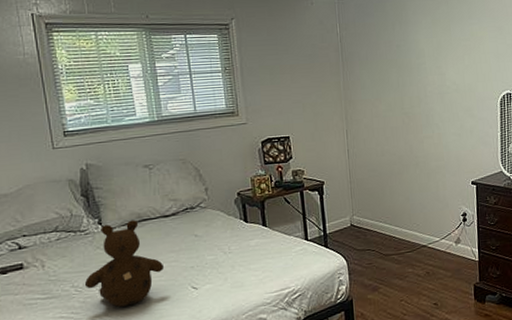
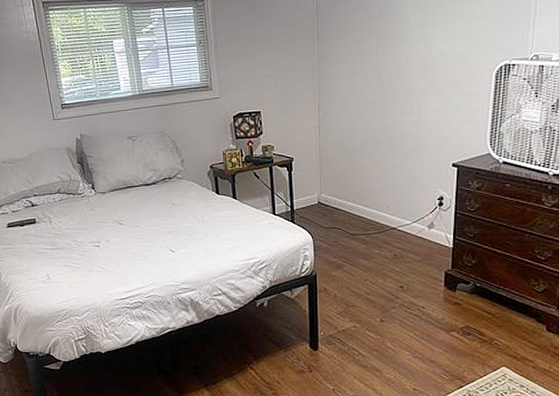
teddy bear: present [84,220,165,307] -> none [82,186,147,261]

